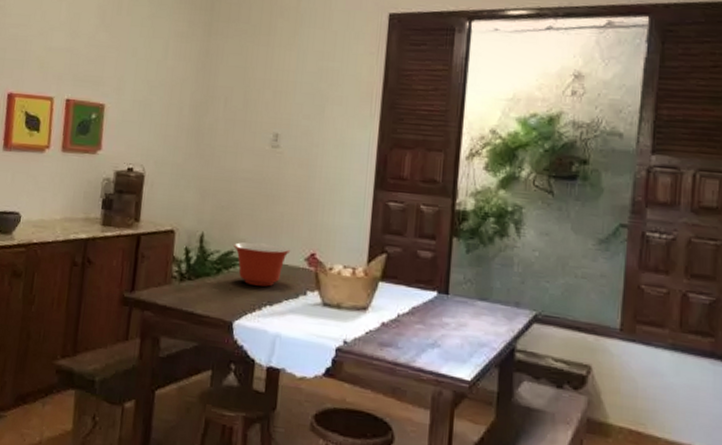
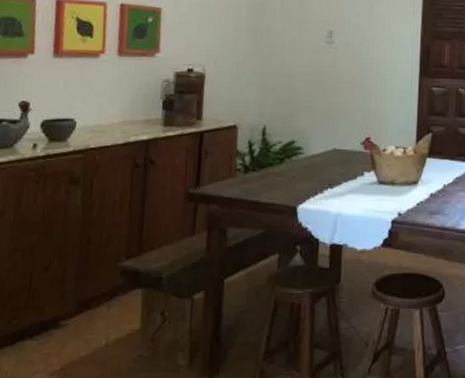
mixing bowl: present [234,242,291,287] -> none [295,131,348,171]

